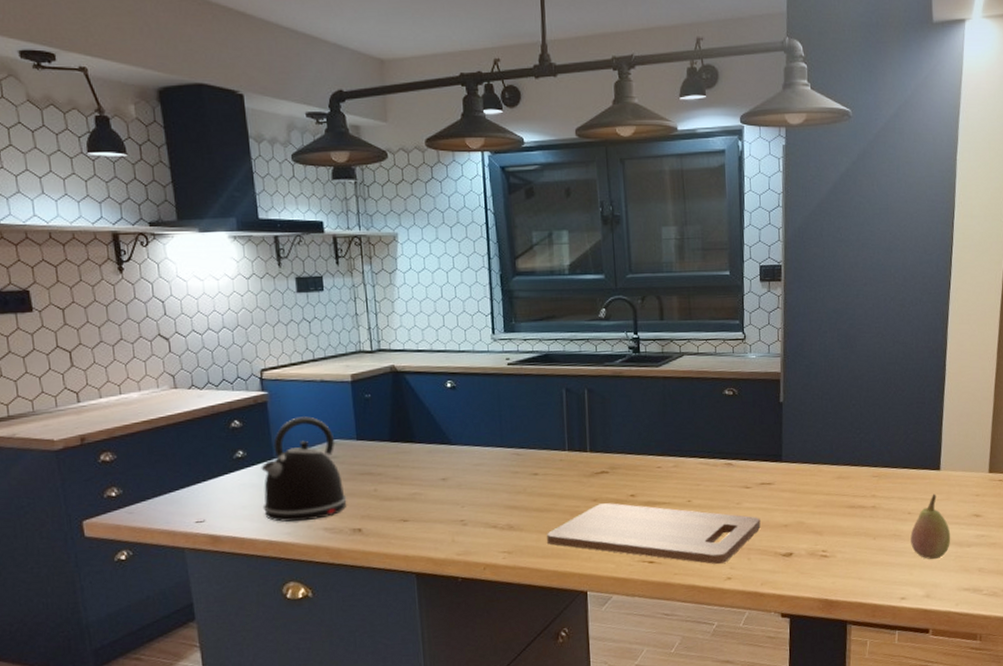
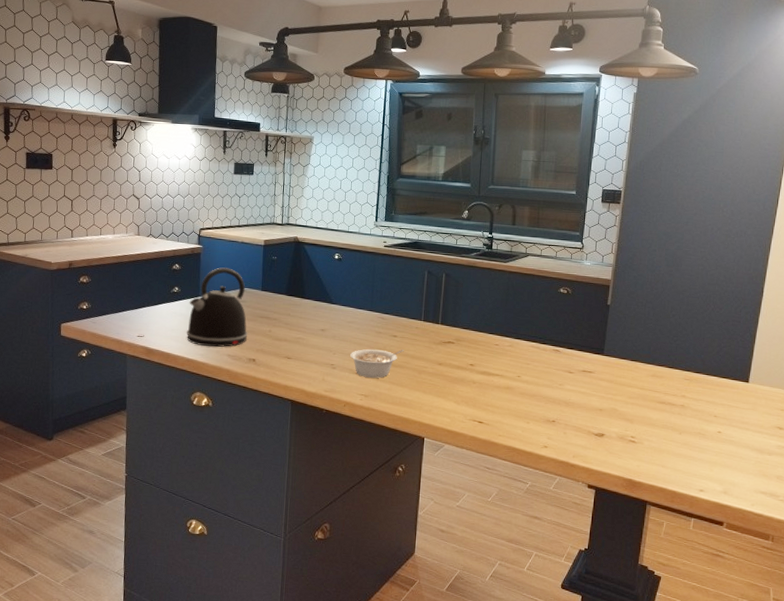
legume: none [482,489,549,530] -> present [349,349,404,378]
cutting board: present [547,503,761,564] -> none [397,367,579,433]
fruit: present [910,494,951,560] -> none [714,402,753,461]

